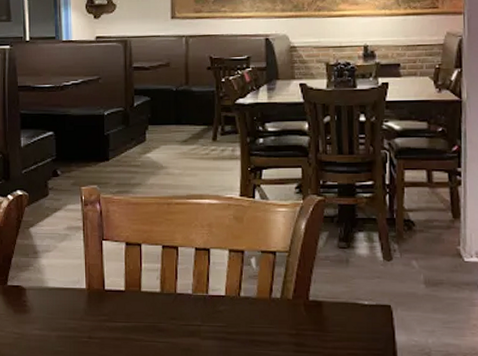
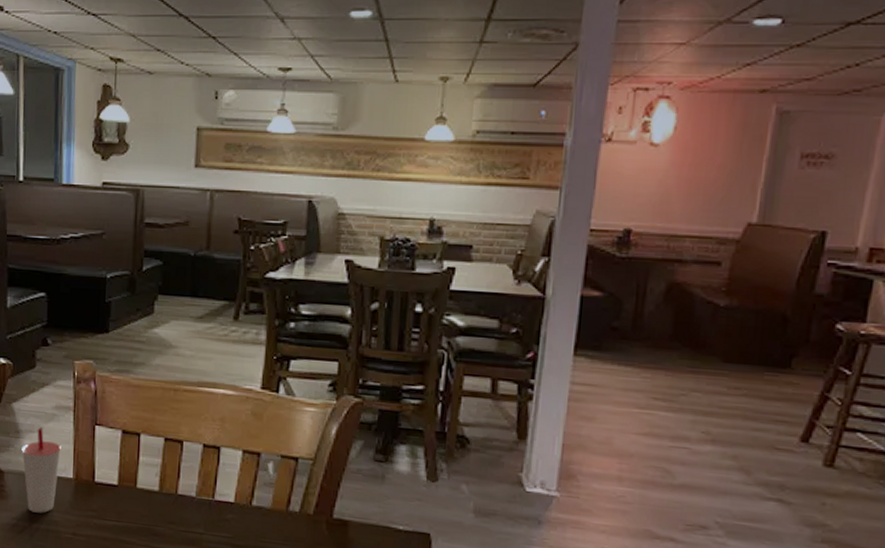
cup: none [40,247,74,322] -> present [21,427,61,513]

